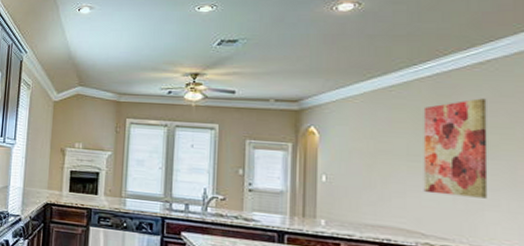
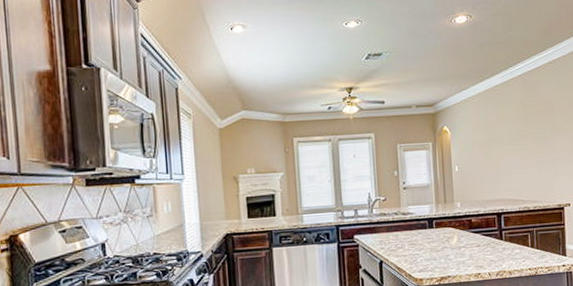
wall art: present [423,98,488,199] -> none [517,90,559,169]

